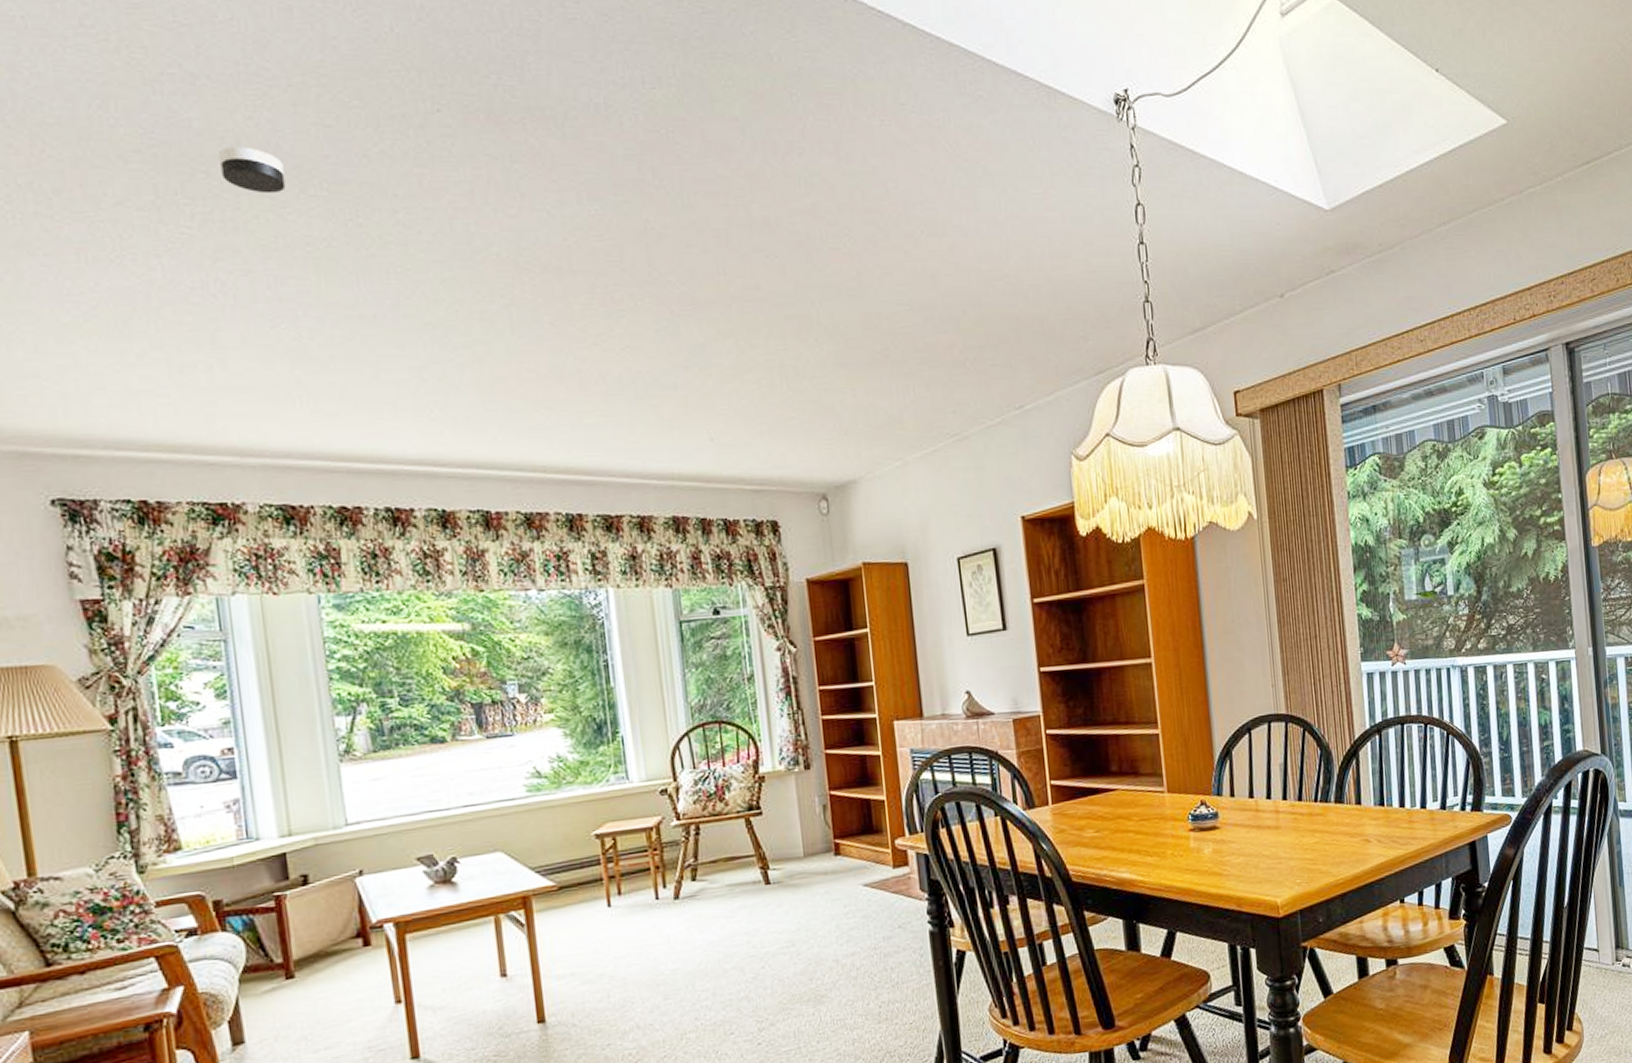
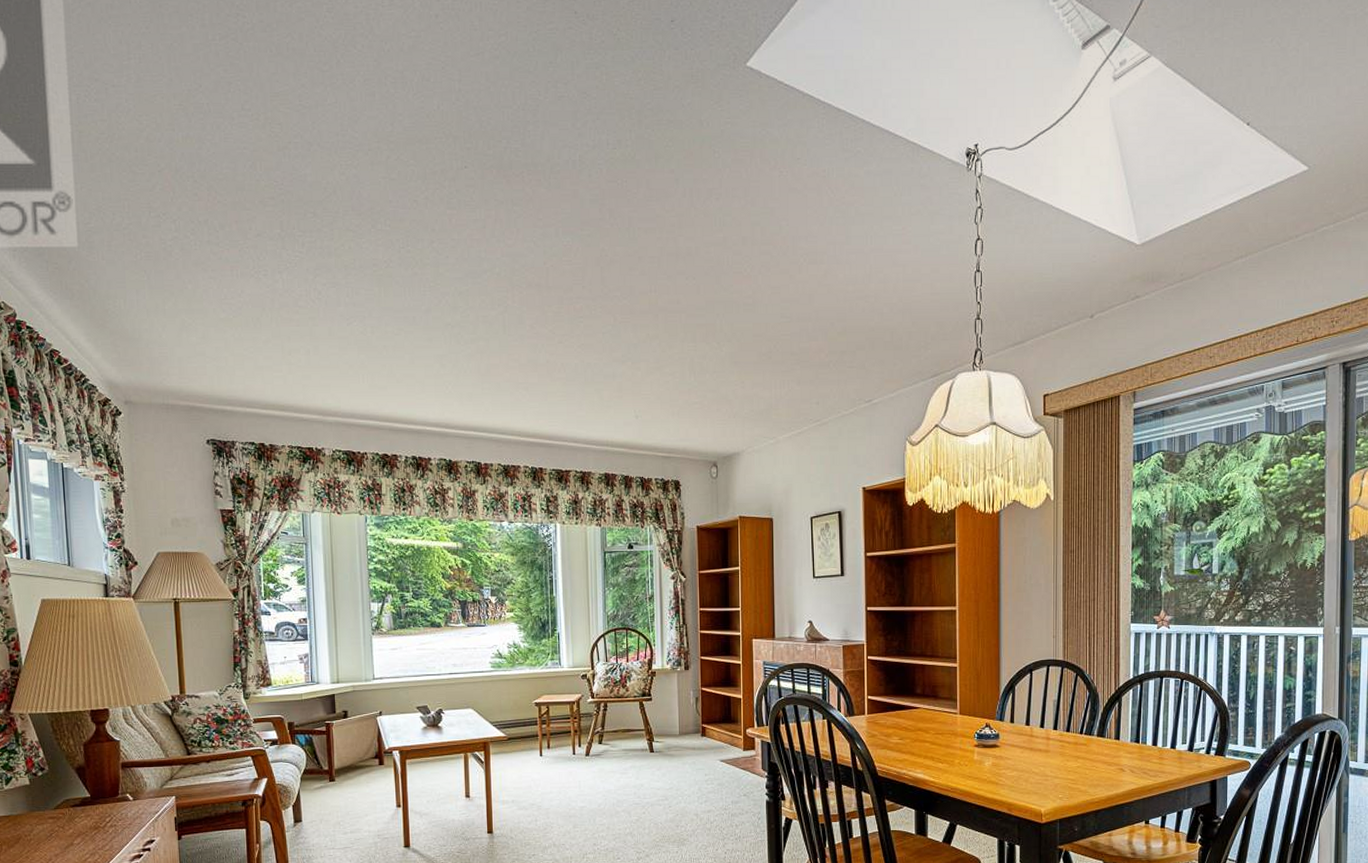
smoke detector: present [219,146,286,194] -> none [322,194,363,228]

